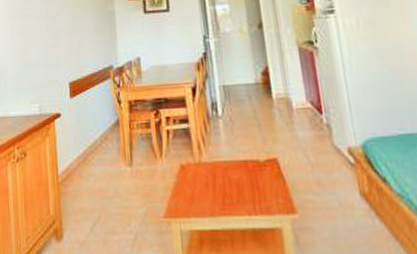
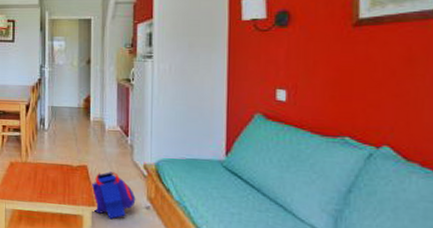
backpack: none [285,163,367,230] -> present [91,172,151,220]

